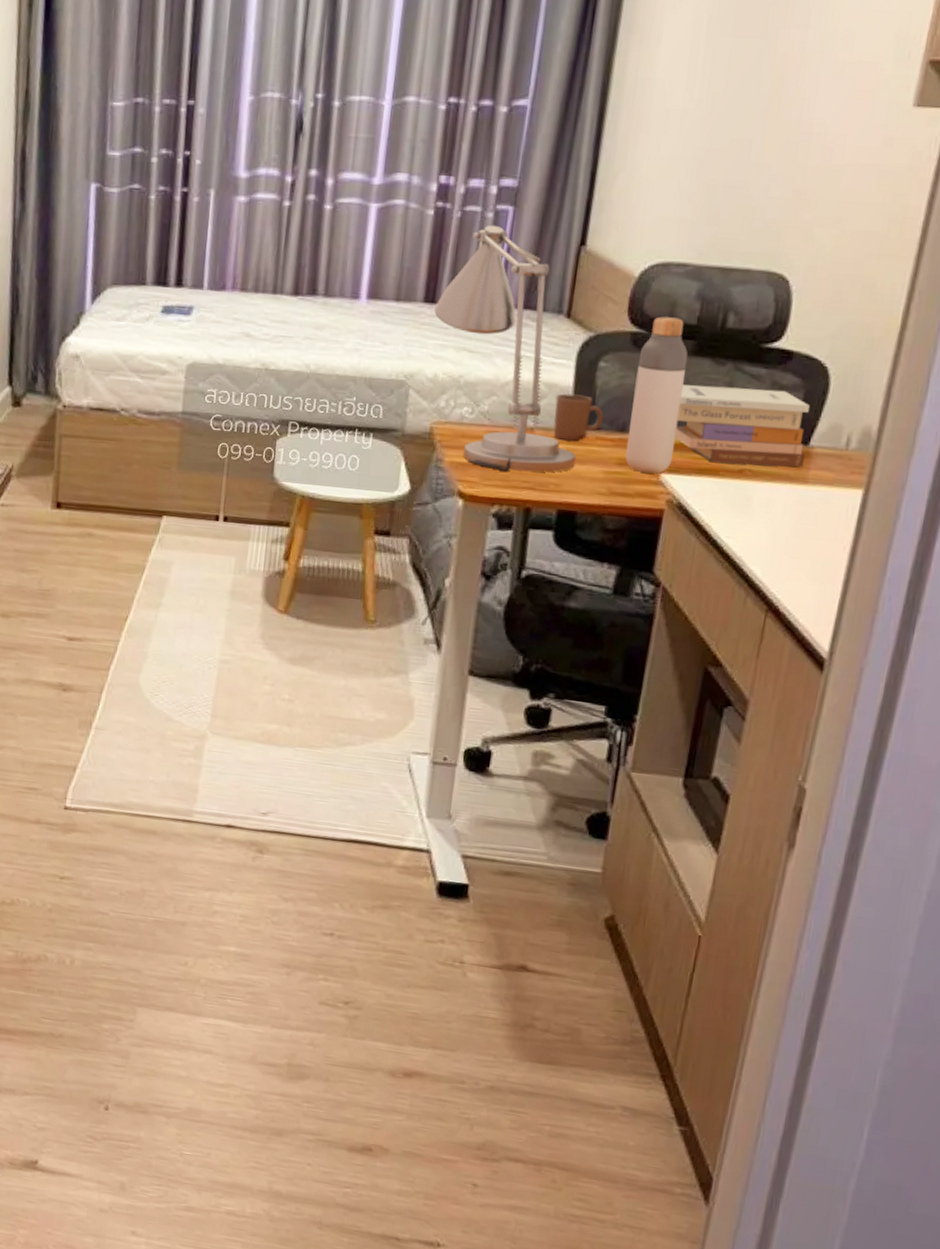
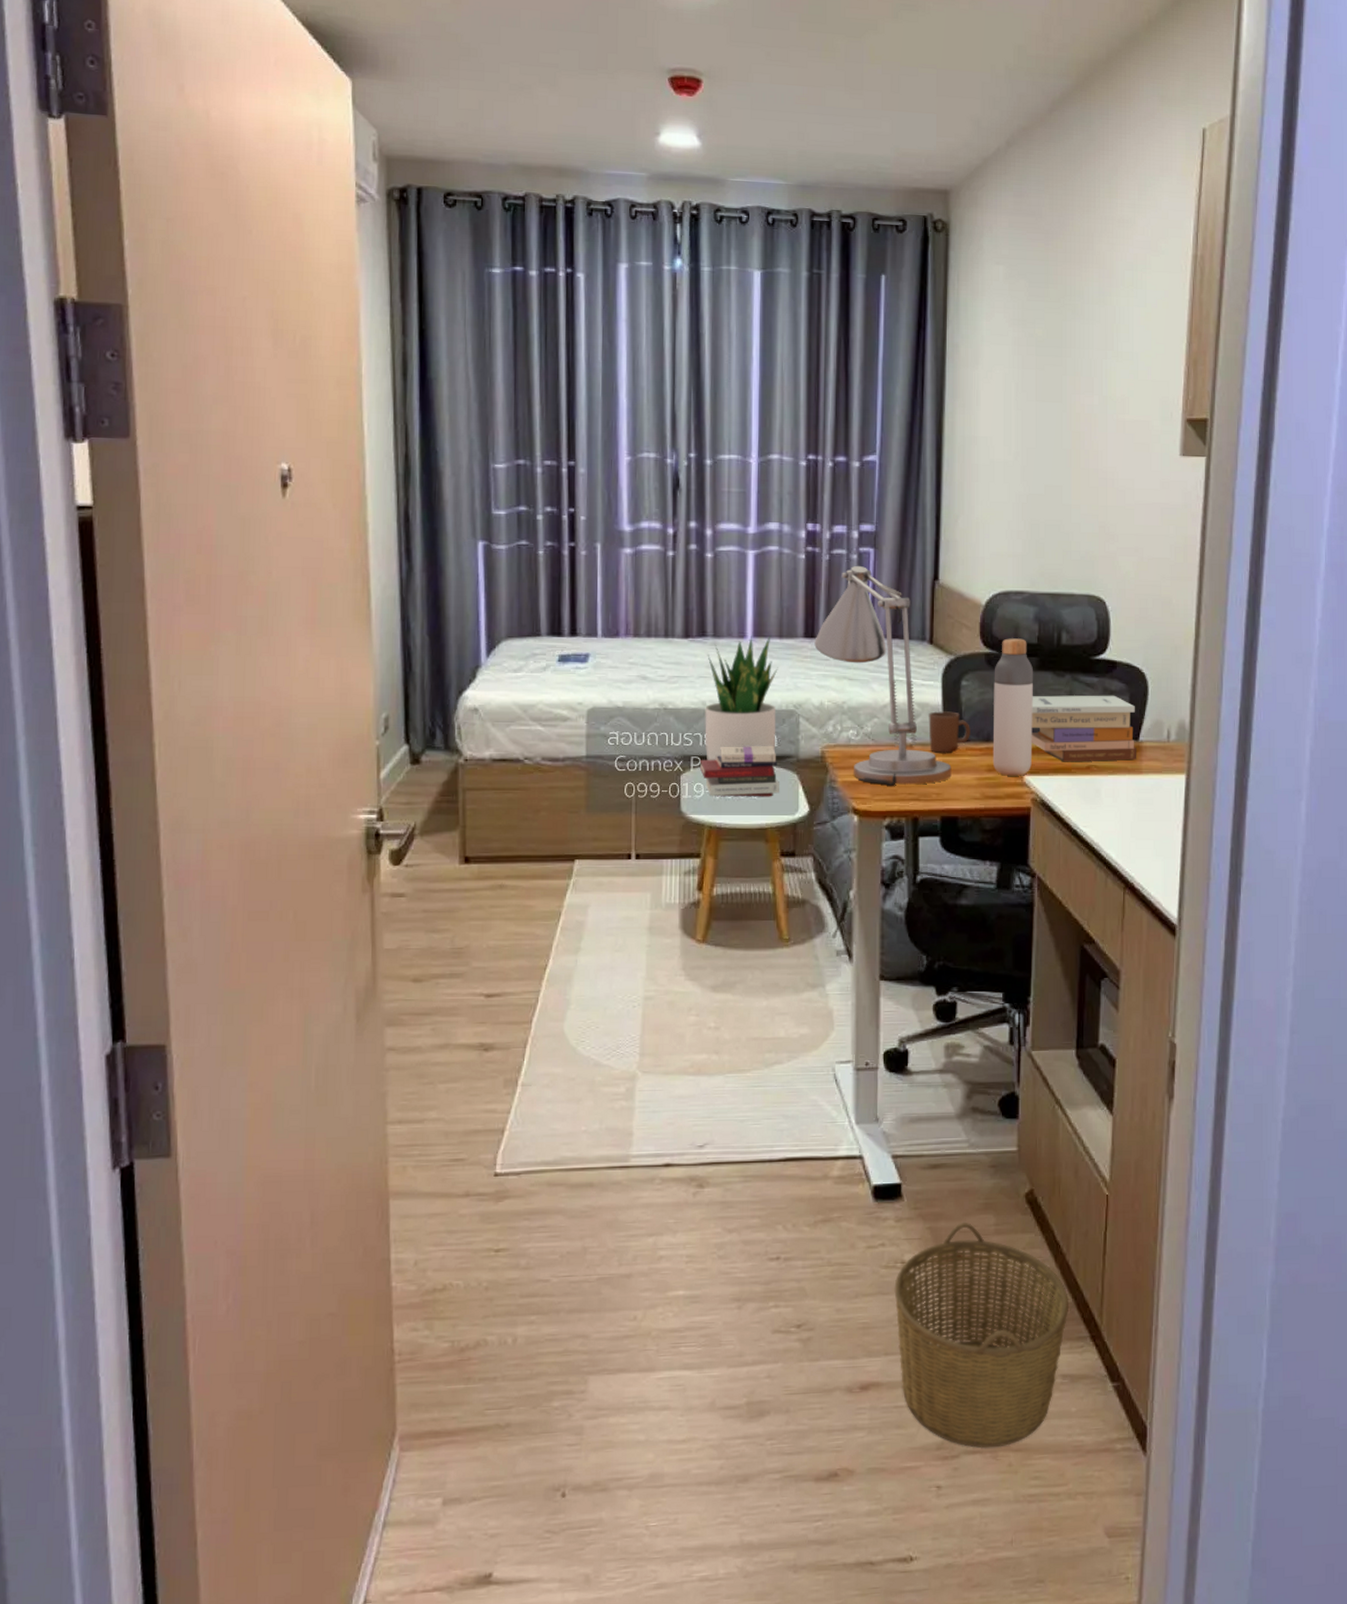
books: none [297,413,381,471] -> present [699,746,779,797]
planter: none [305,296,392,440] -> present [705,635,778,767]
basket: none [447,934,641,1163] -> present [894,1222,1068,1448]

